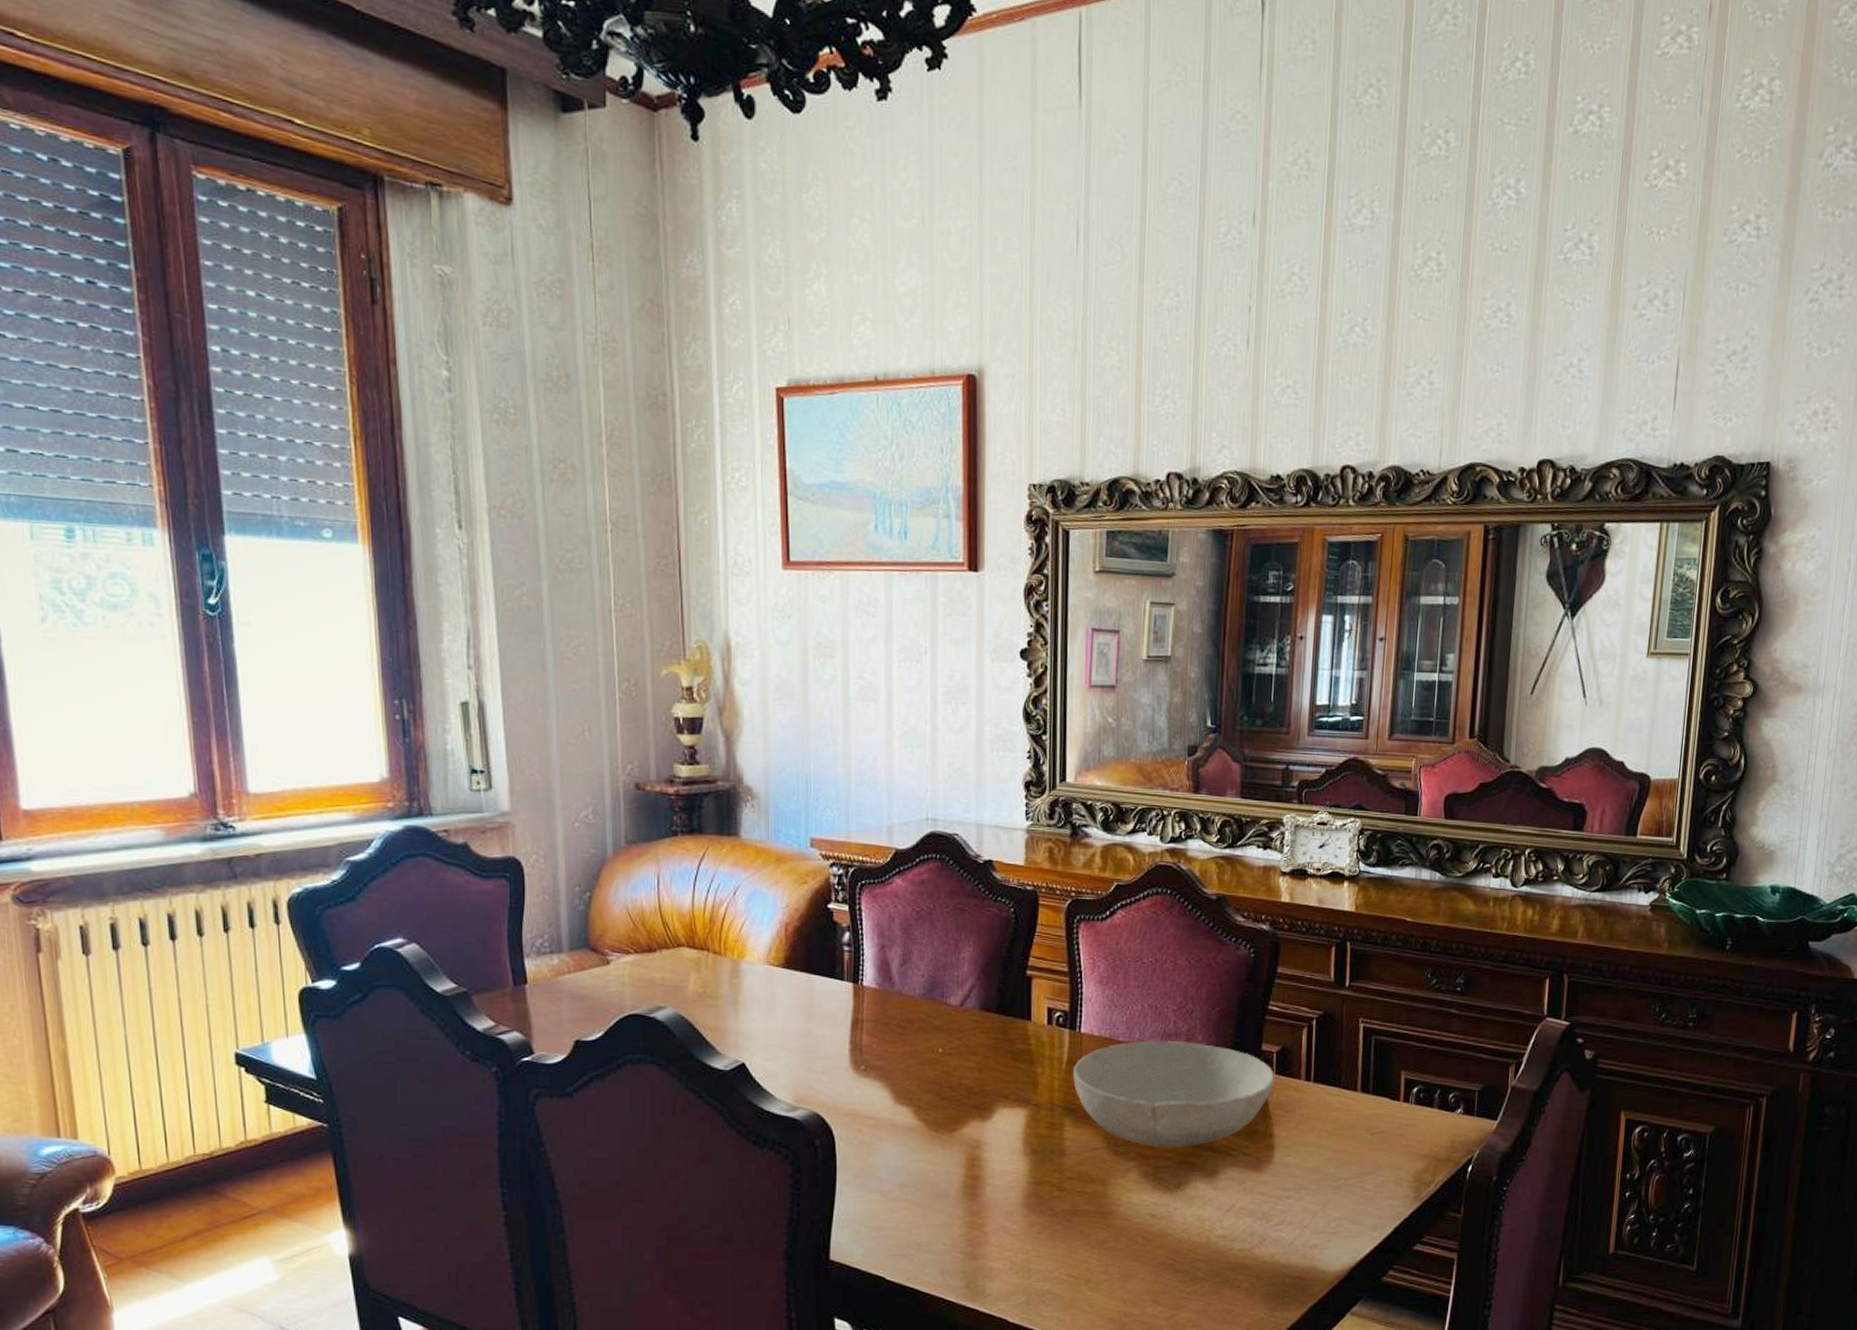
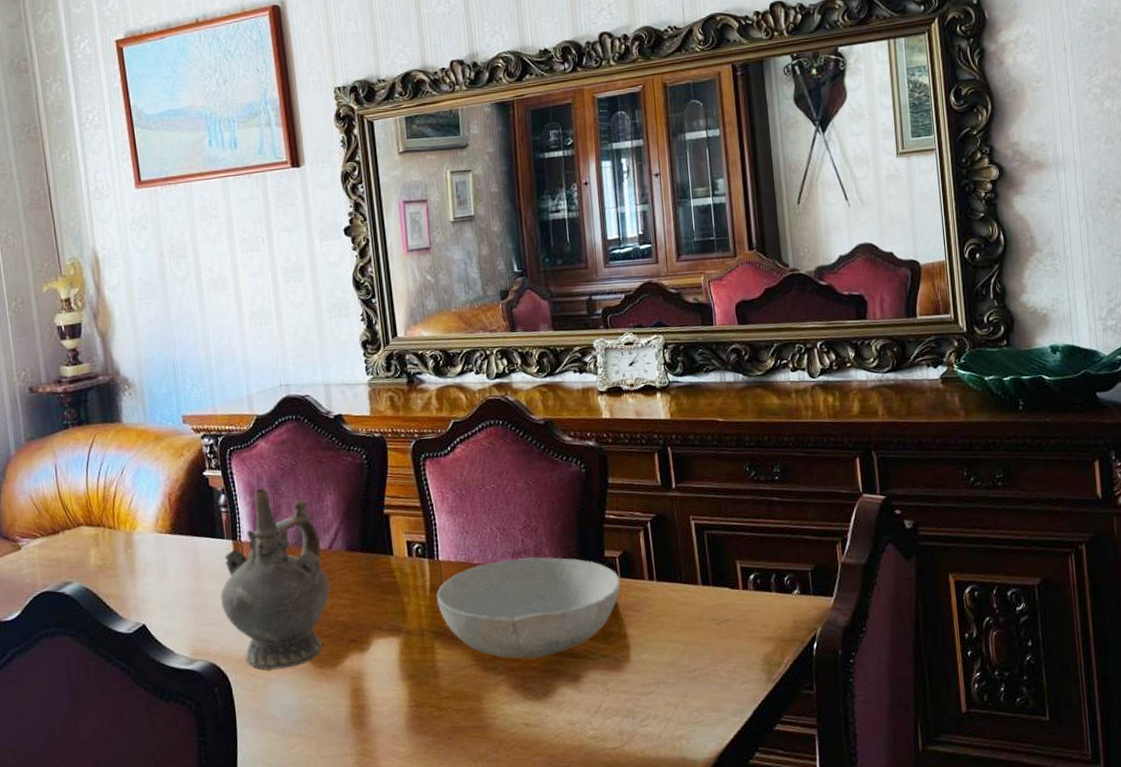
ceremonial vessel: none [833,930,957,1127] -> present [221,488,330,670]

